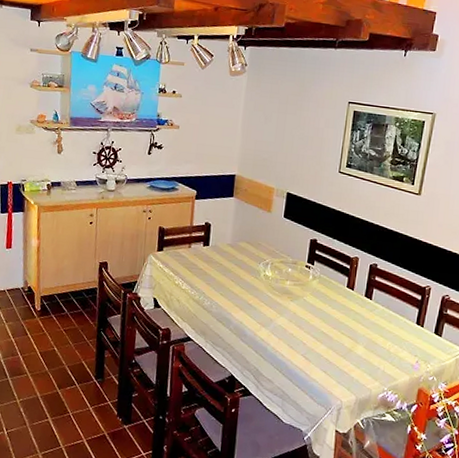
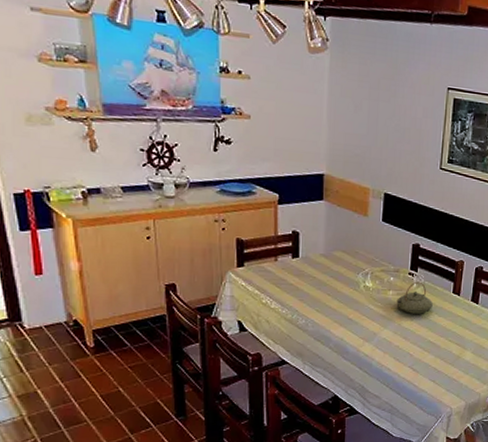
teapot: none [293,274,327,305] -> present [396,281,433,314]

